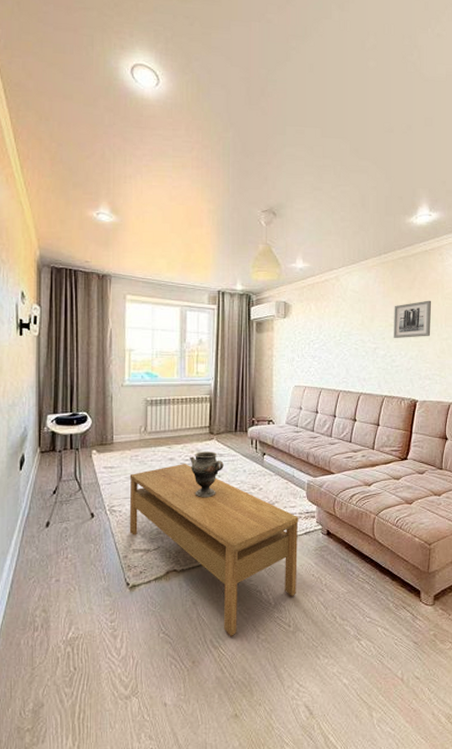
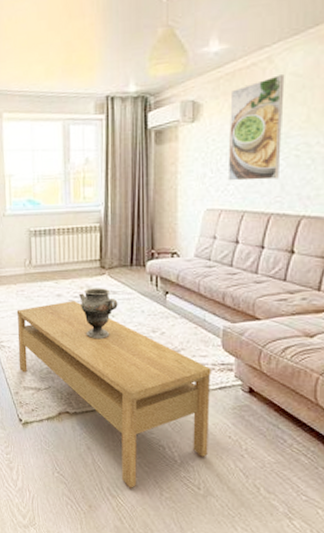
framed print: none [310,290,347,365] -> present [227,74,285,181]

